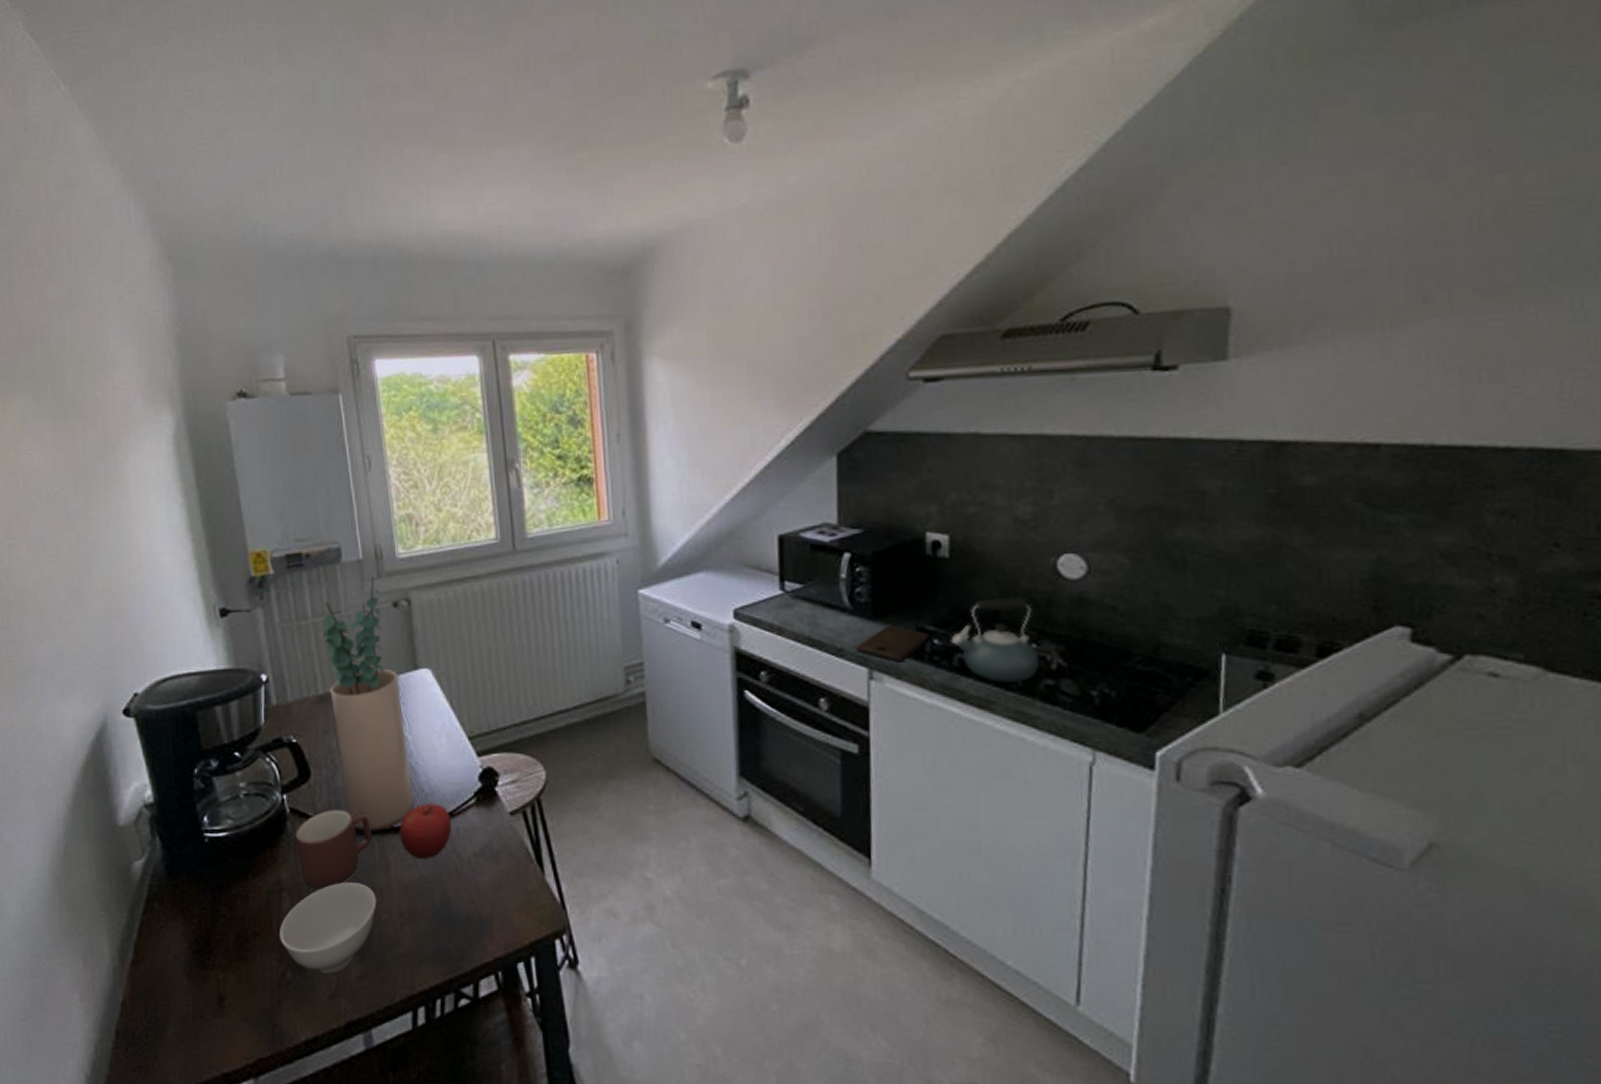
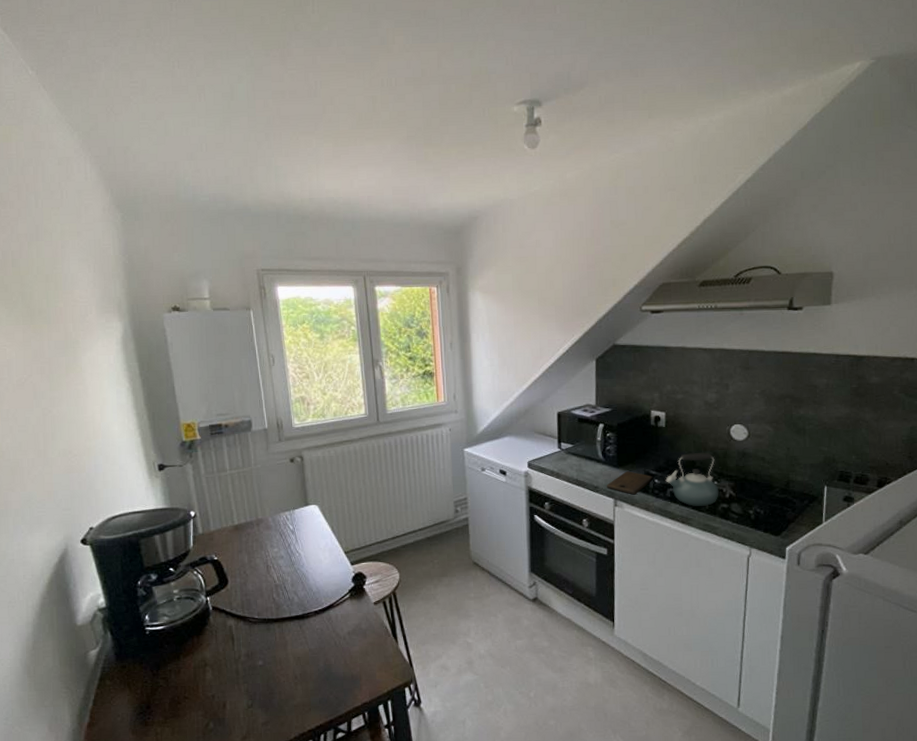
bowl: present [278,882,377,974] -> none [203,657,277,723]
mug: present [295,809,371,891] -> none [216,605,274,664]
vase: present [323,577,414,831] -> none [238,441,305,621]
fruit: present [399,803,452,859] -> none [294,599,333,638]

